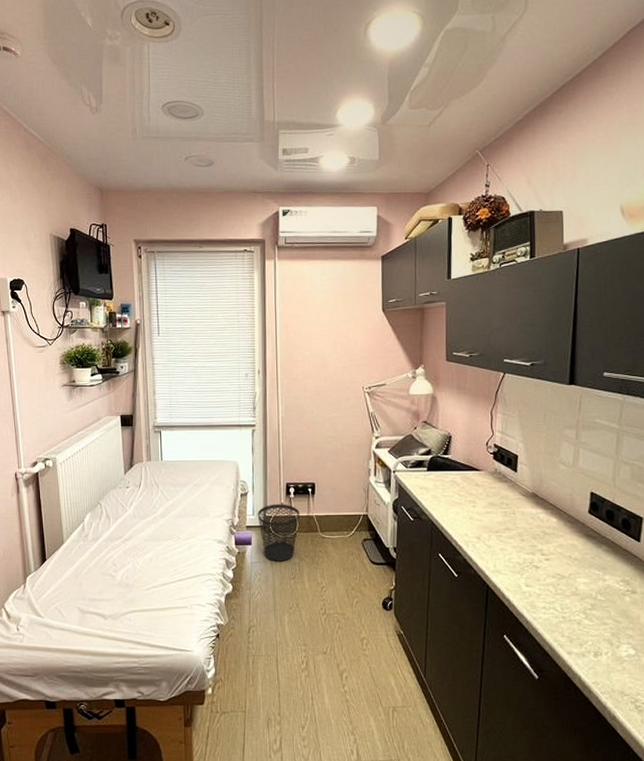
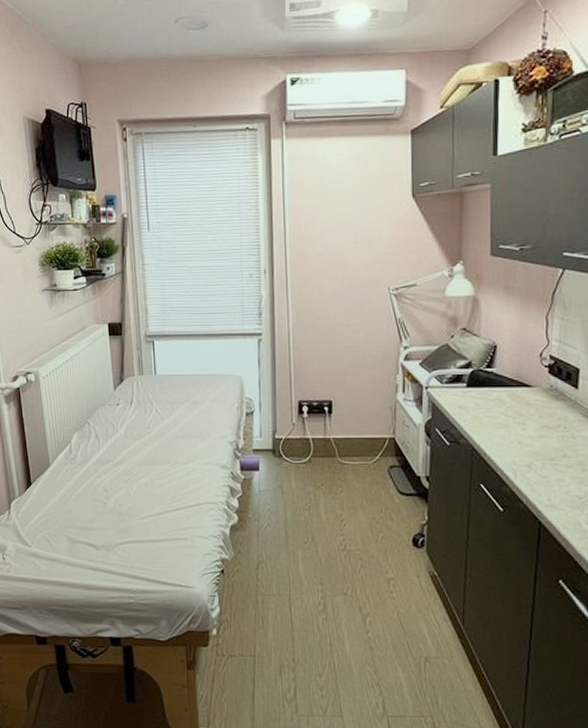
wastebasket: present [257,504,300,562] -> none [265,424,315,490]

